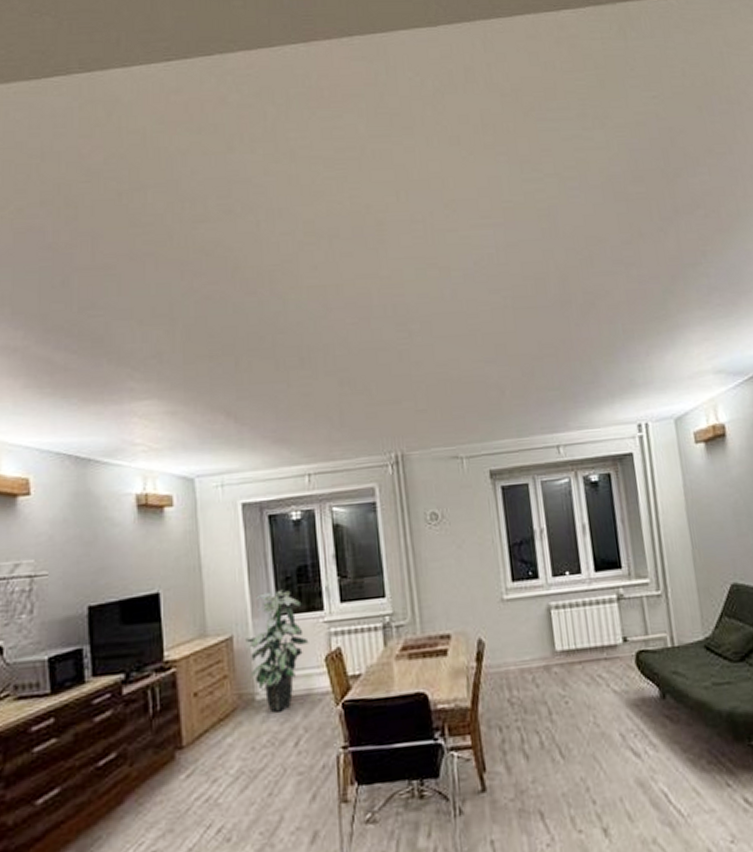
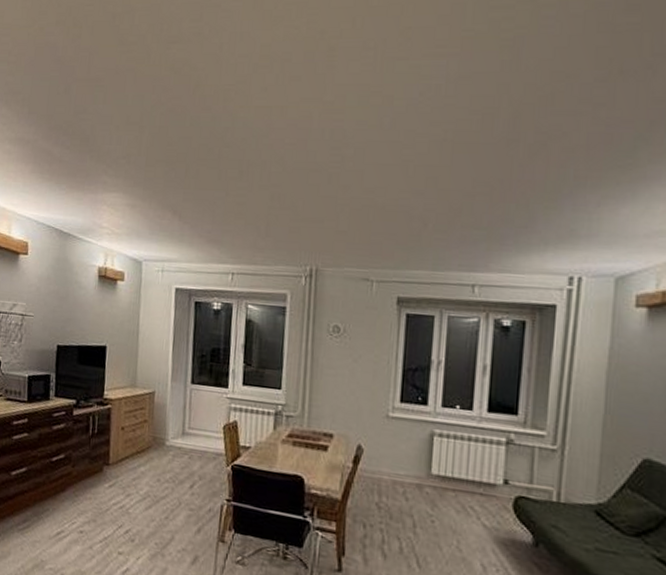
indoor plant: present [245,589,309,712] -> none [164,363,213,459]

